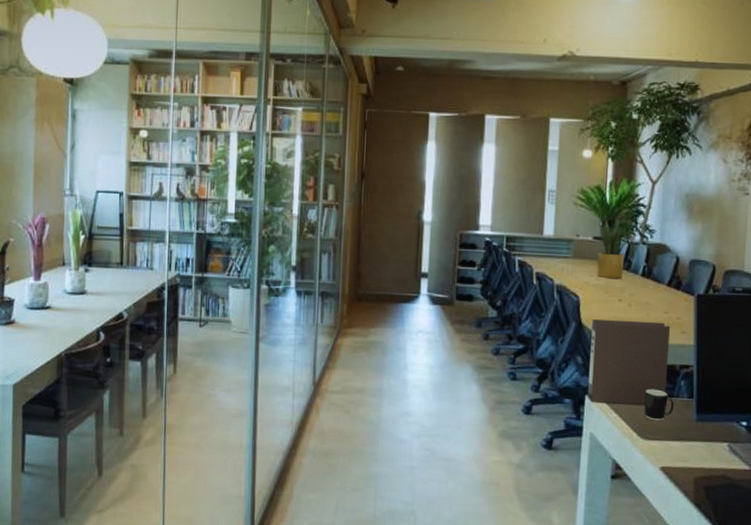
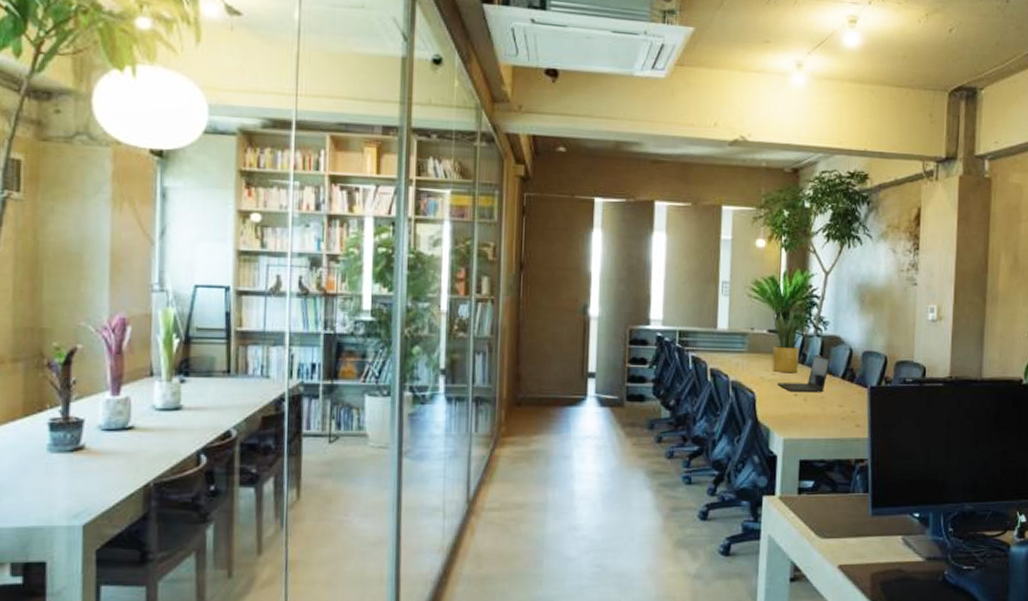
binder: present [587,319,671,405] -> none [764,415,846,504]
laptop: none [602,261,656,299] -> present [778,354,831,393]
mug: present [644,388,674,422] -> none [821,485,851,518]

